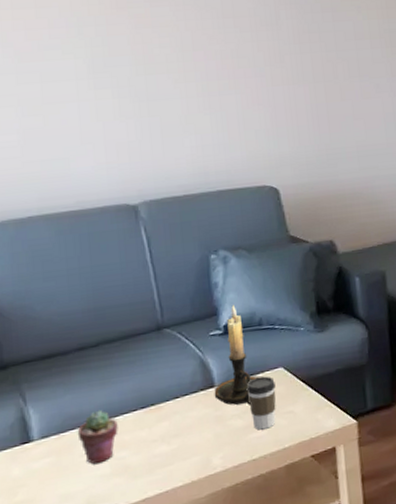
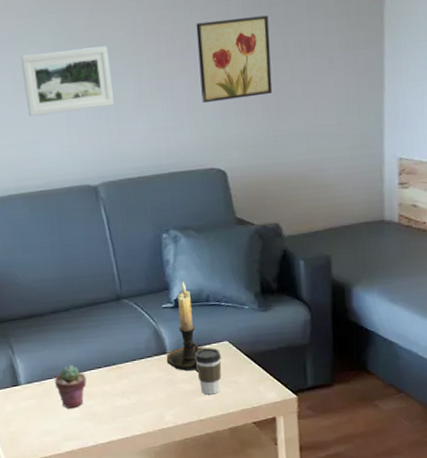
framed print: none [51,61,158,131] -> present [20,45,114,116]
wall art: none [246,41,324,122] -> present [196,15,273,104]

